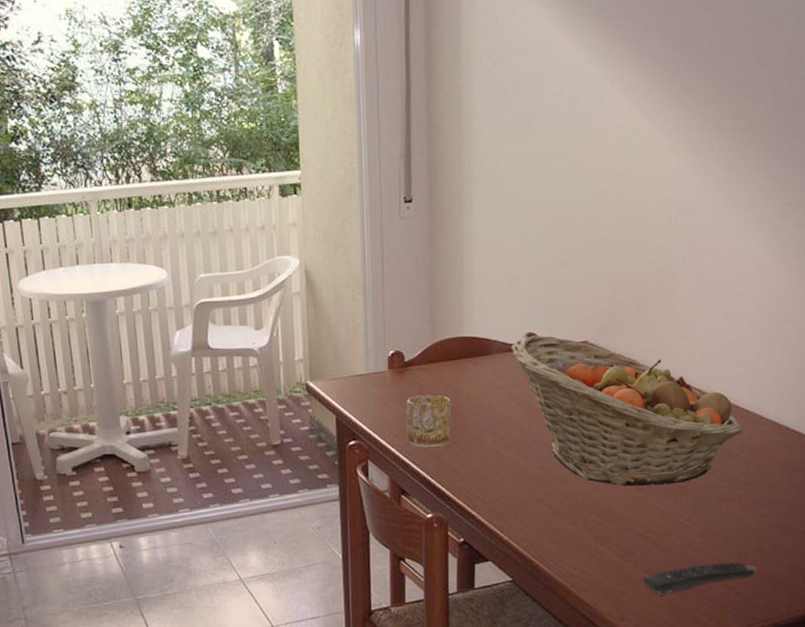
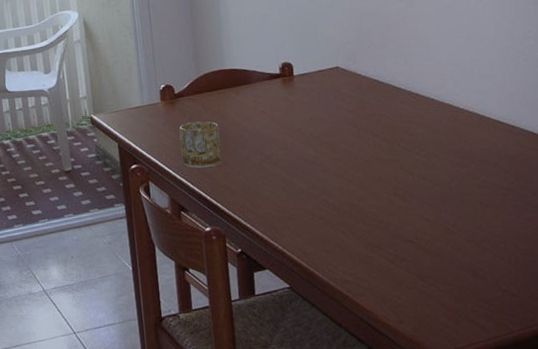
fruit basket: present [510,335,743,487] -> none [268,64,498,197]
remote control: present [643,562,756,596] -> none [416,265,529,299]

